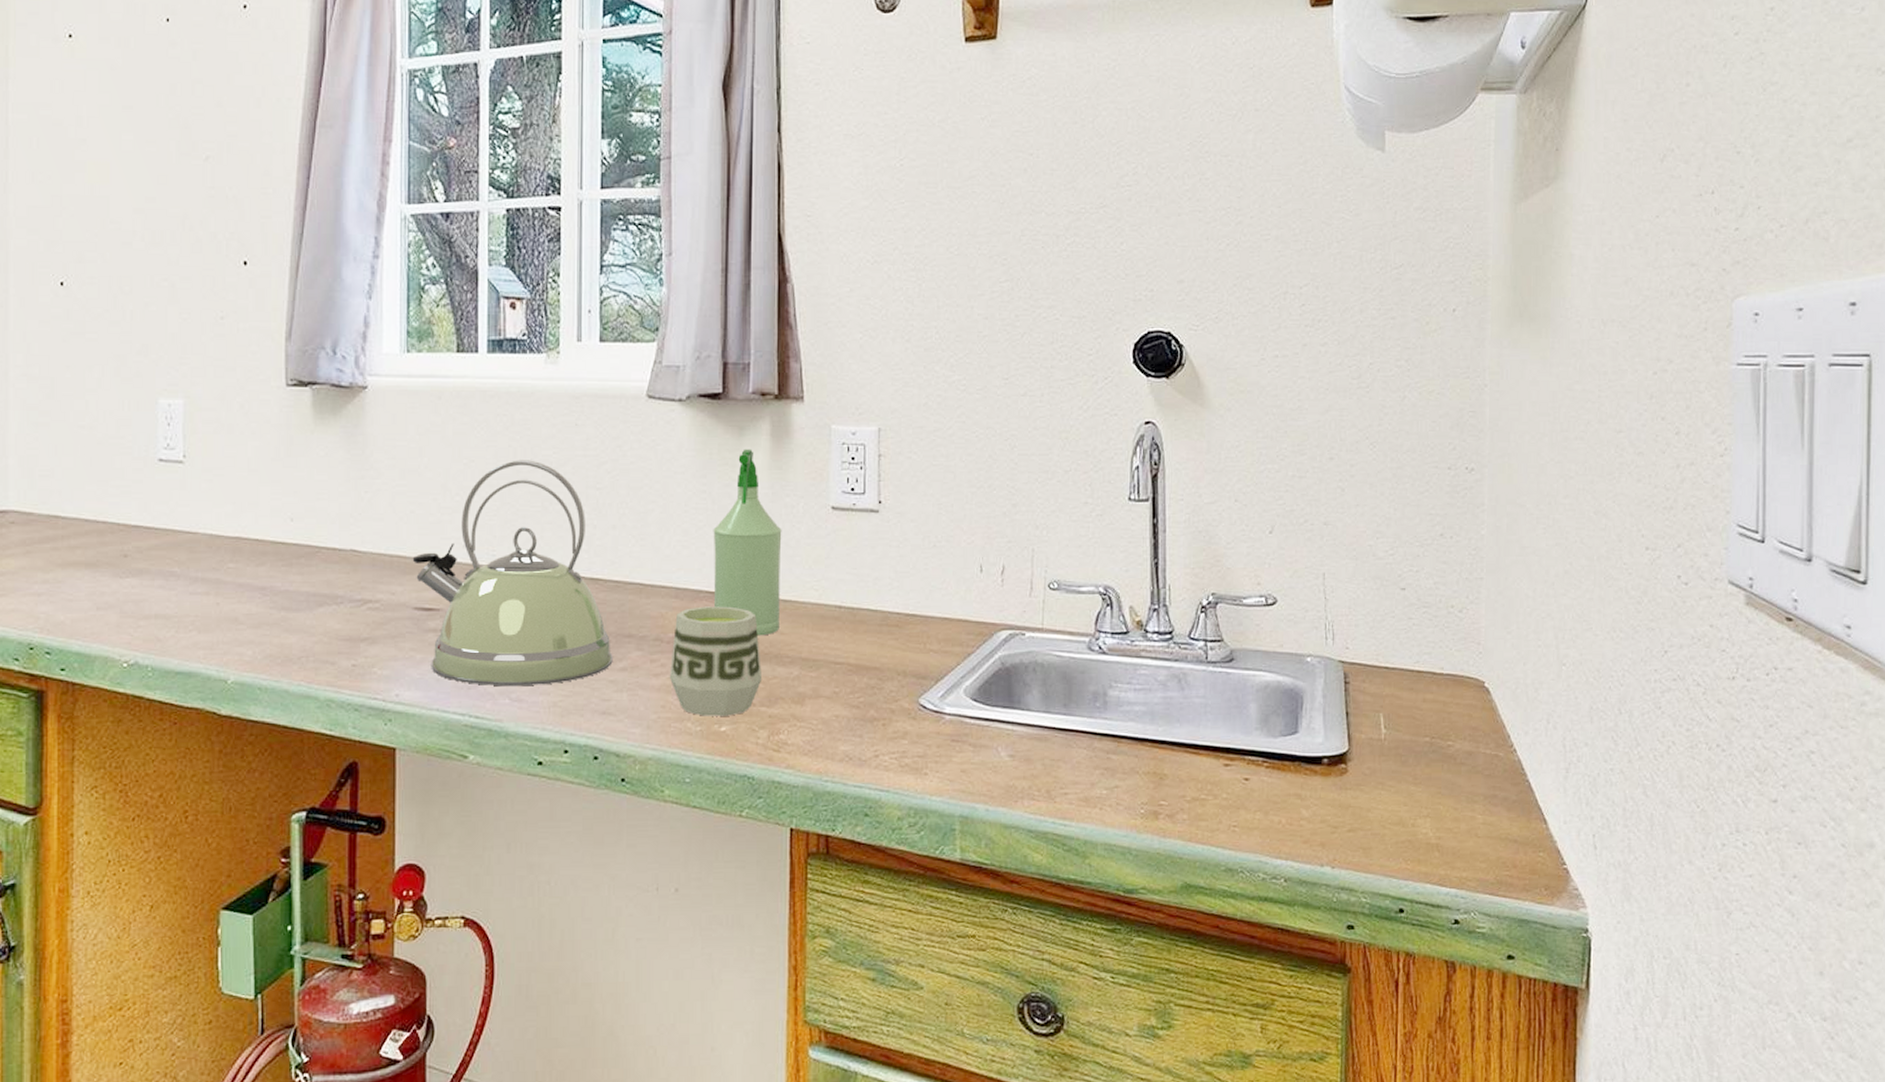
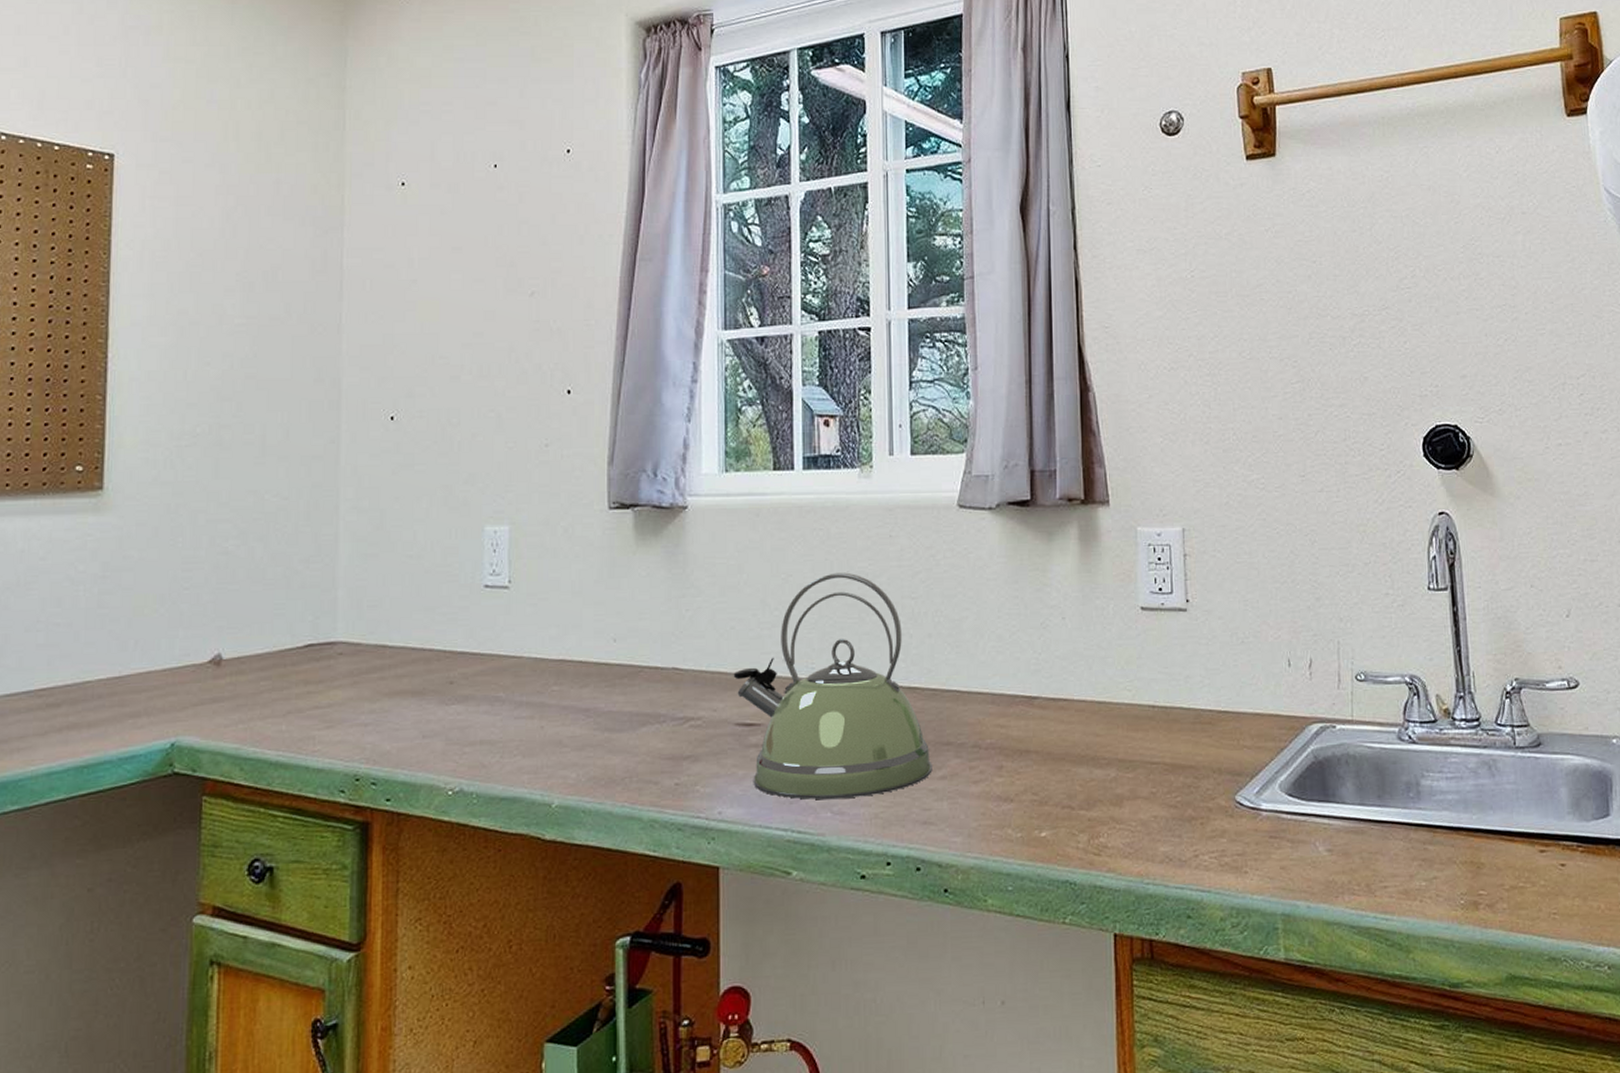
cup: present [669,606,763,716] -> none [988,710,1080,822]
spray bottle: present [713,449,782,636] -> none [1026,553,1095,739]

